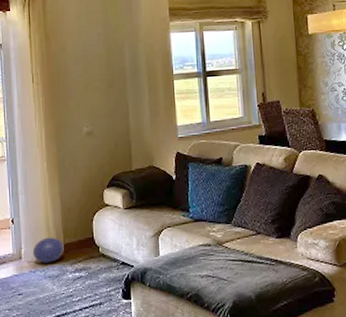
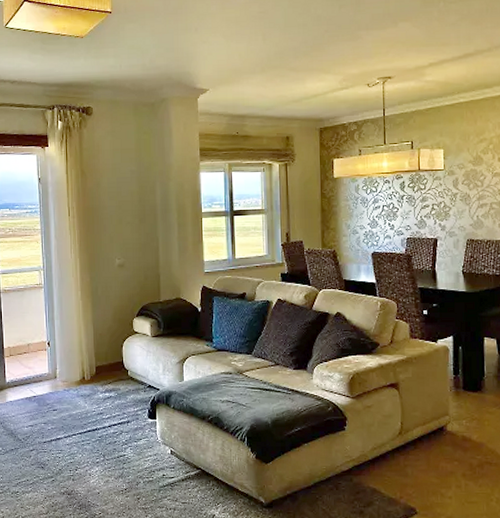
ball: present [32,237,64,264] -> none [66,360,95,383]

